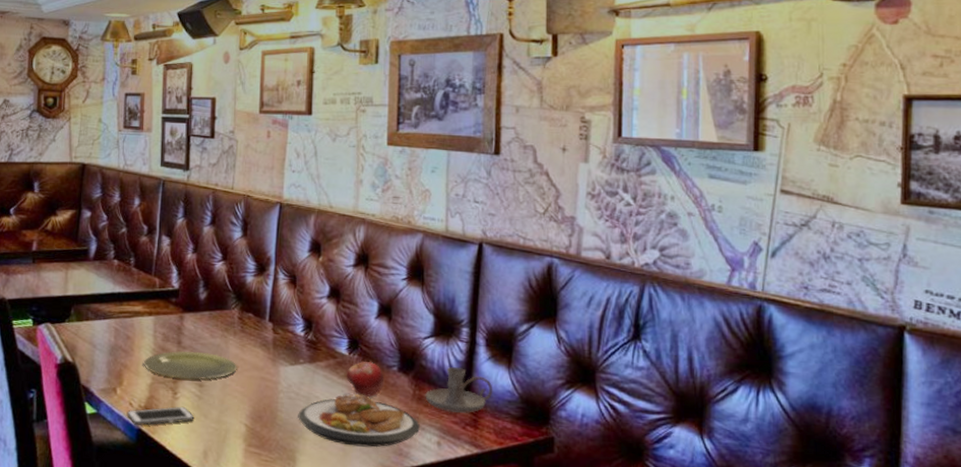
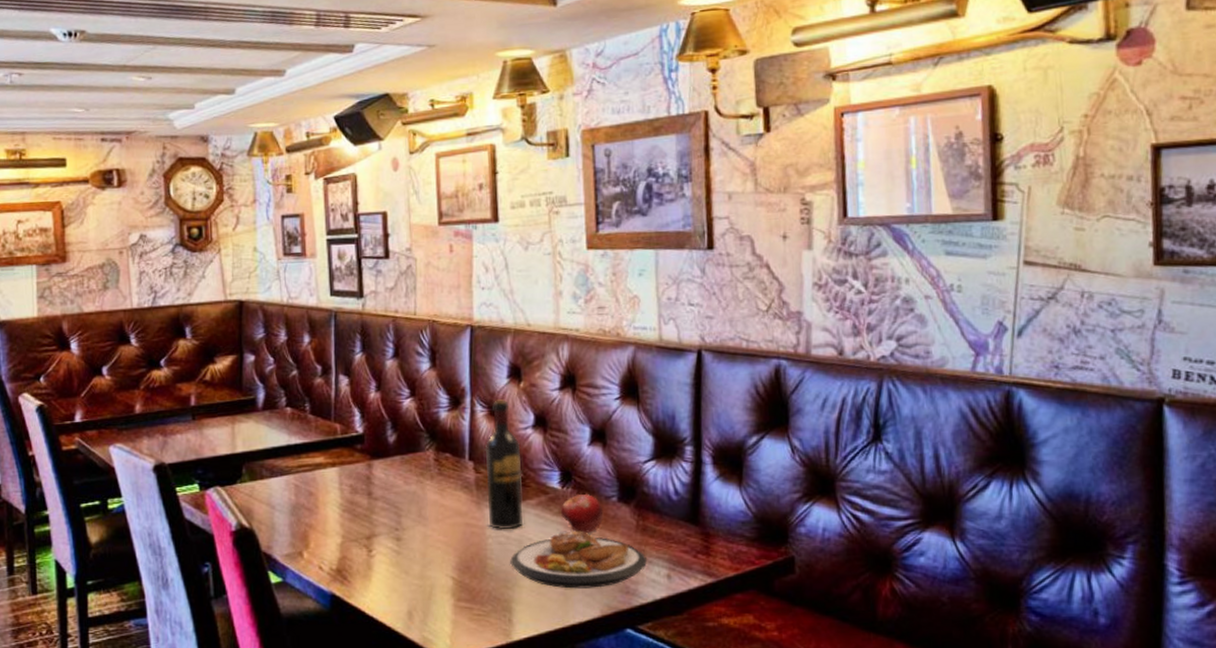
cell phone: present [126,406,195,427] -> none [317,564,394,592]
plate: present [144,351,237,380] -> none [331,501,438,534]
wine bottle: none [282,270,316,387] -> present [484,399,524,530]
candle holder: present [425,367,493,413] -> none [650,491,725,541]

